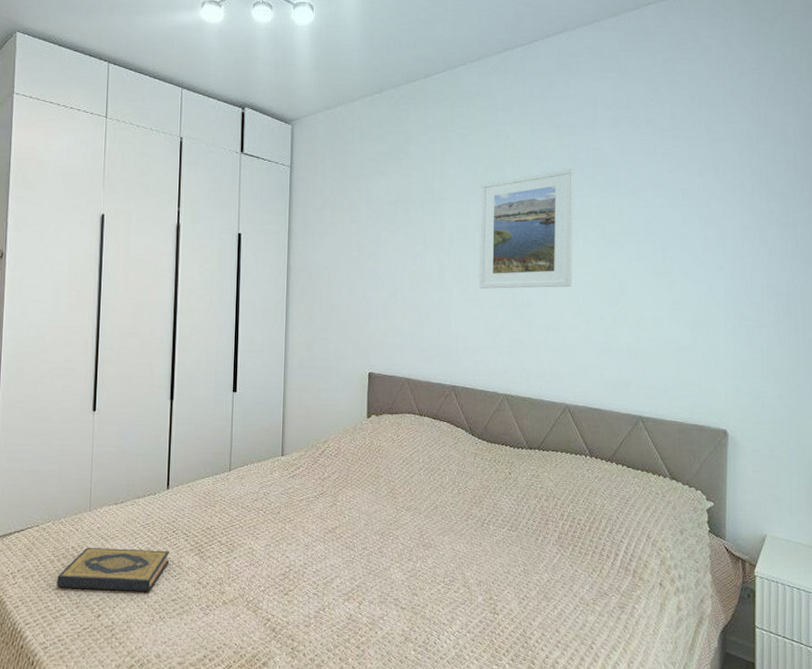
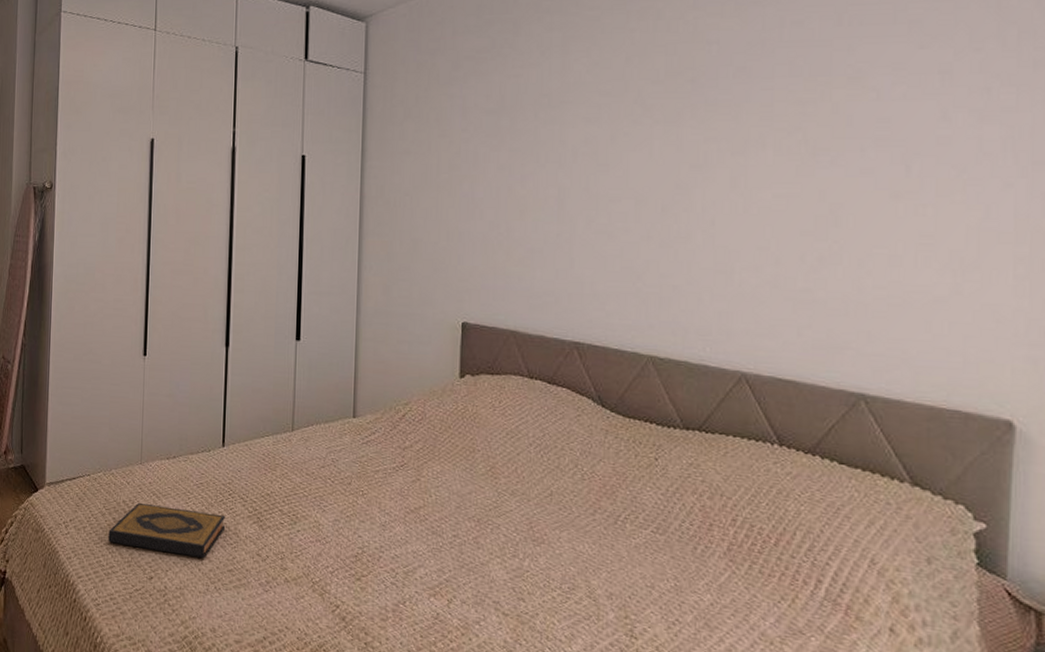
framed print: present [478,167,574,289] -> none [613,51,759,218]

